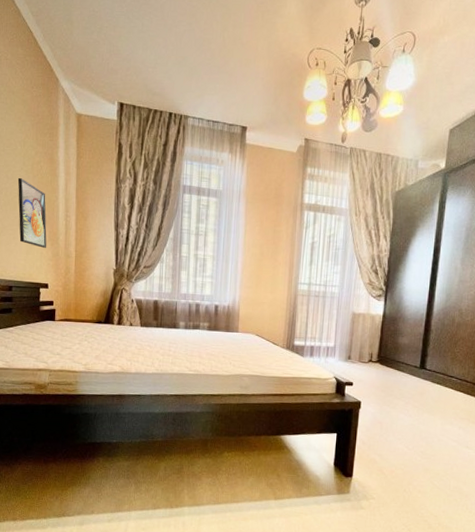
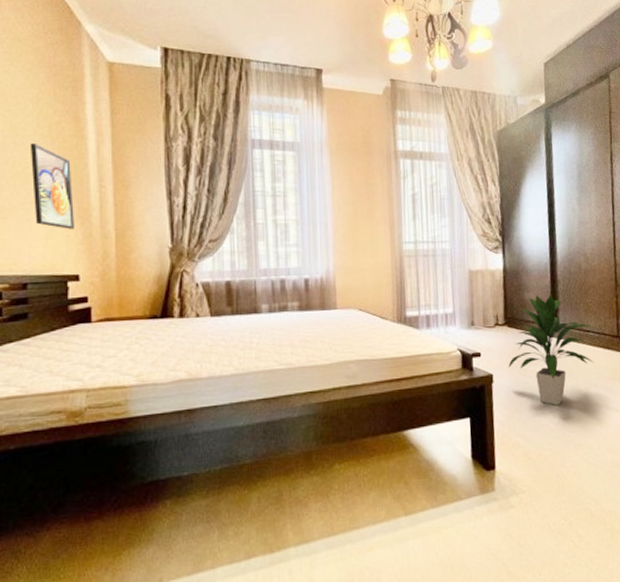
indoor plant: none [375,340,458,435] -> present [508,293,594,406]

